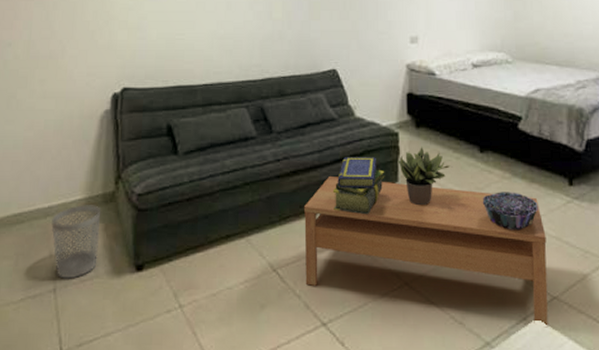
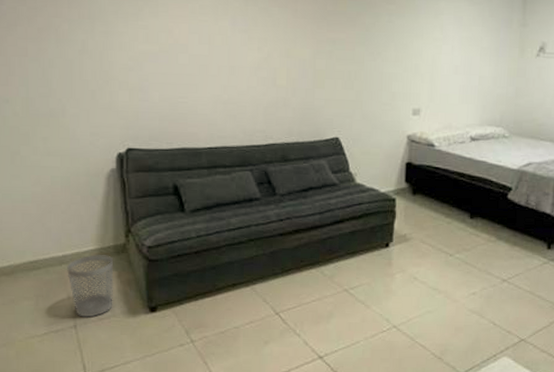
coffee table: present [303,177,548,328] -> none [304,236,522,363]
stack of books: present [332,157,385,215] -> none [331,219,381,270]
potted plant: present [397,147,453,206] -> none [393,212,444,263]
decorative bowl: present [482,192,538,231] -> none [468,253,518,286]

